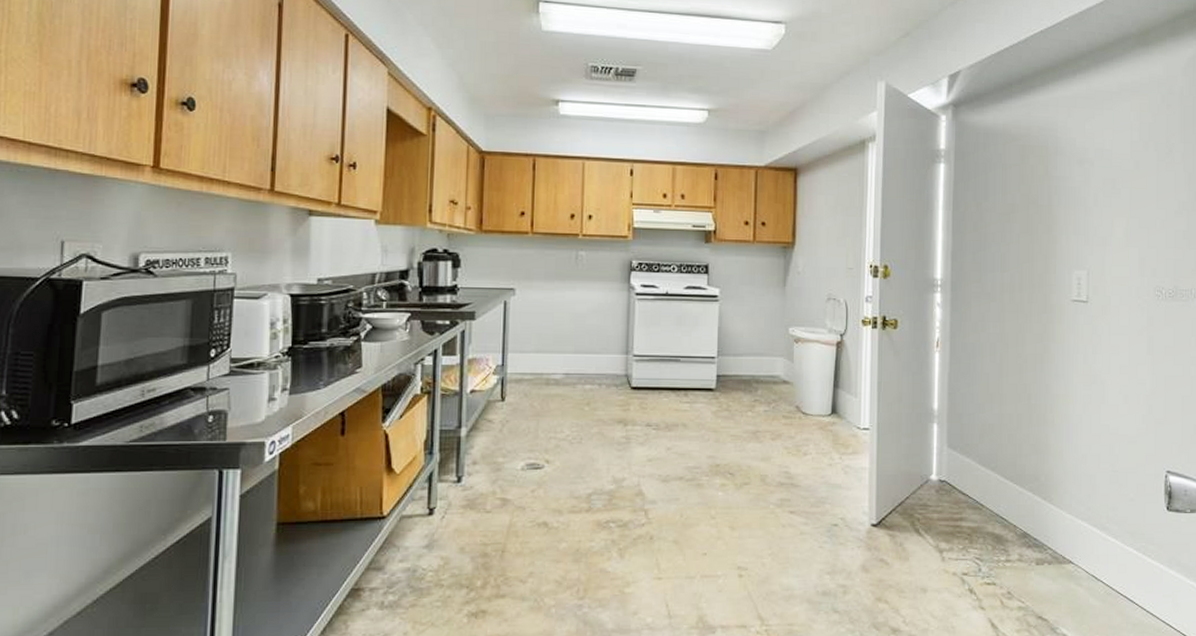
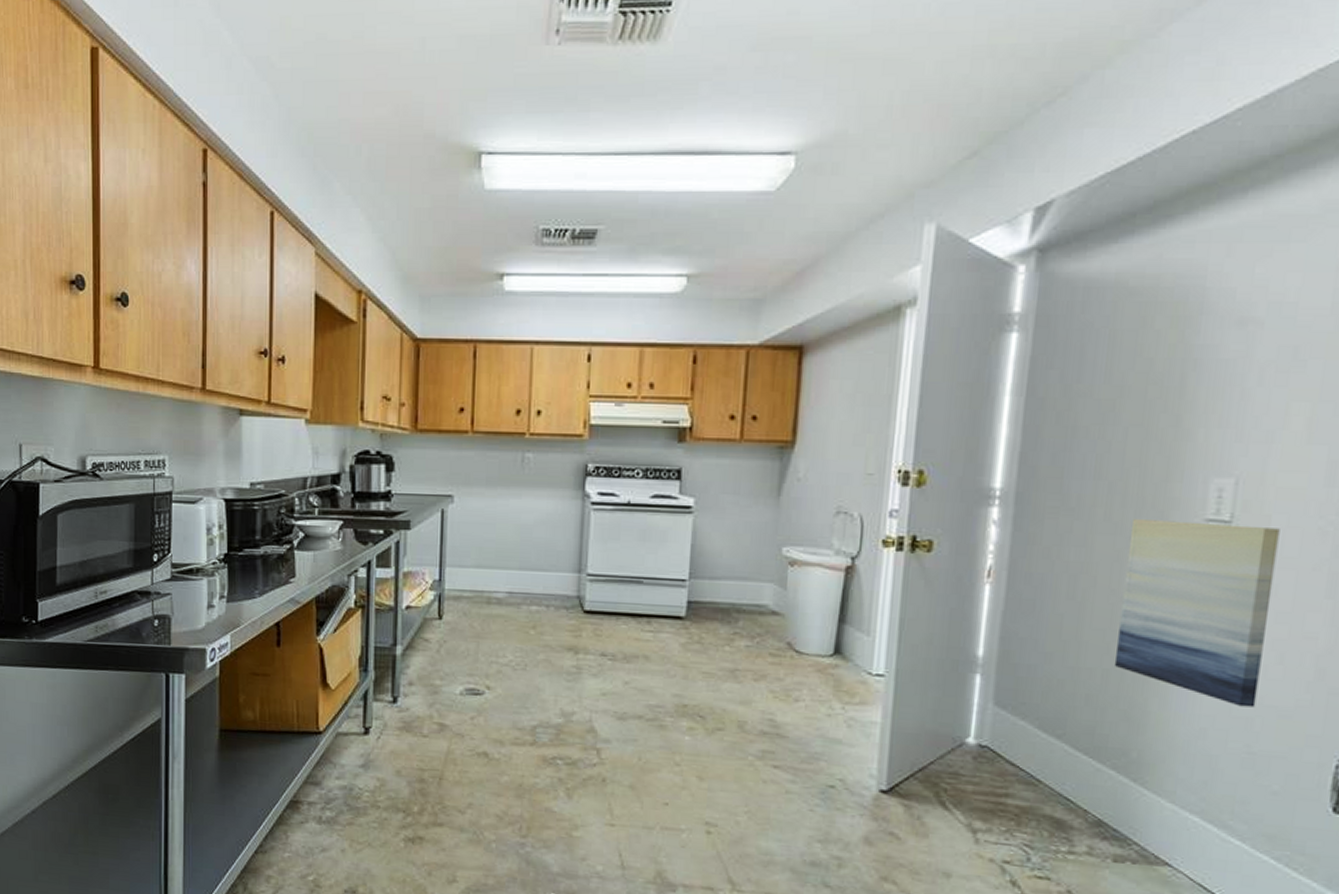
wall art: none [1024,301,1116,437] -> present [1114,519,1280,708]

